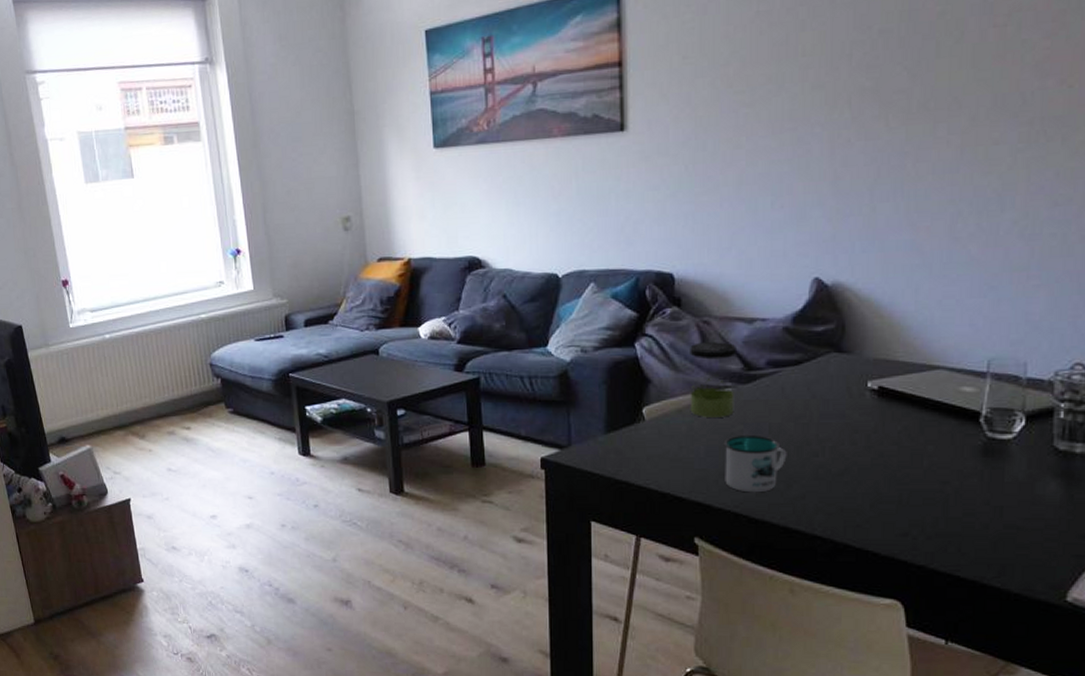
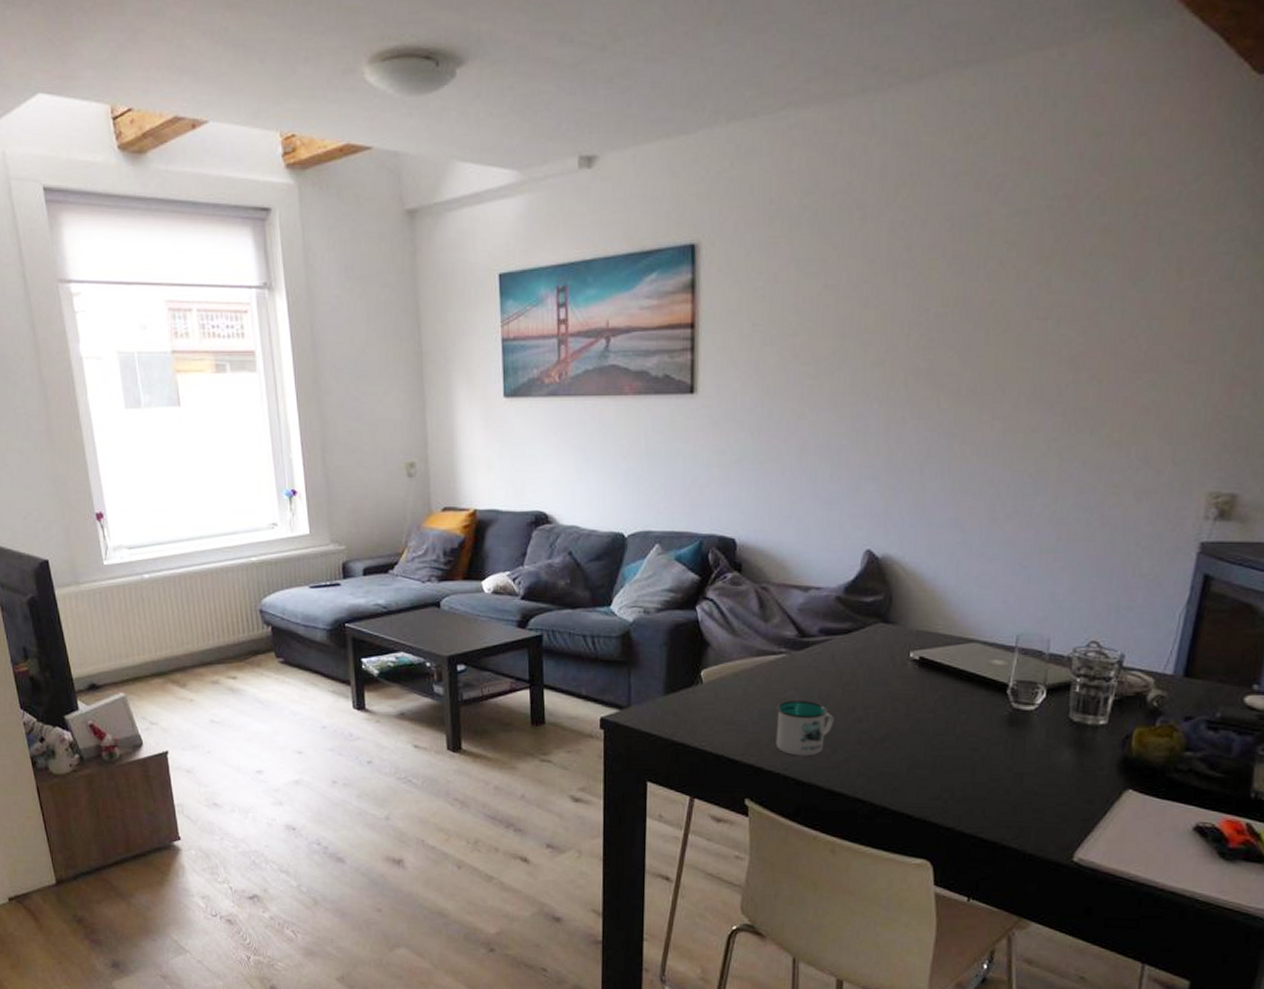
jar: present [690,342,736,417] -> none [746,608,792,682]

